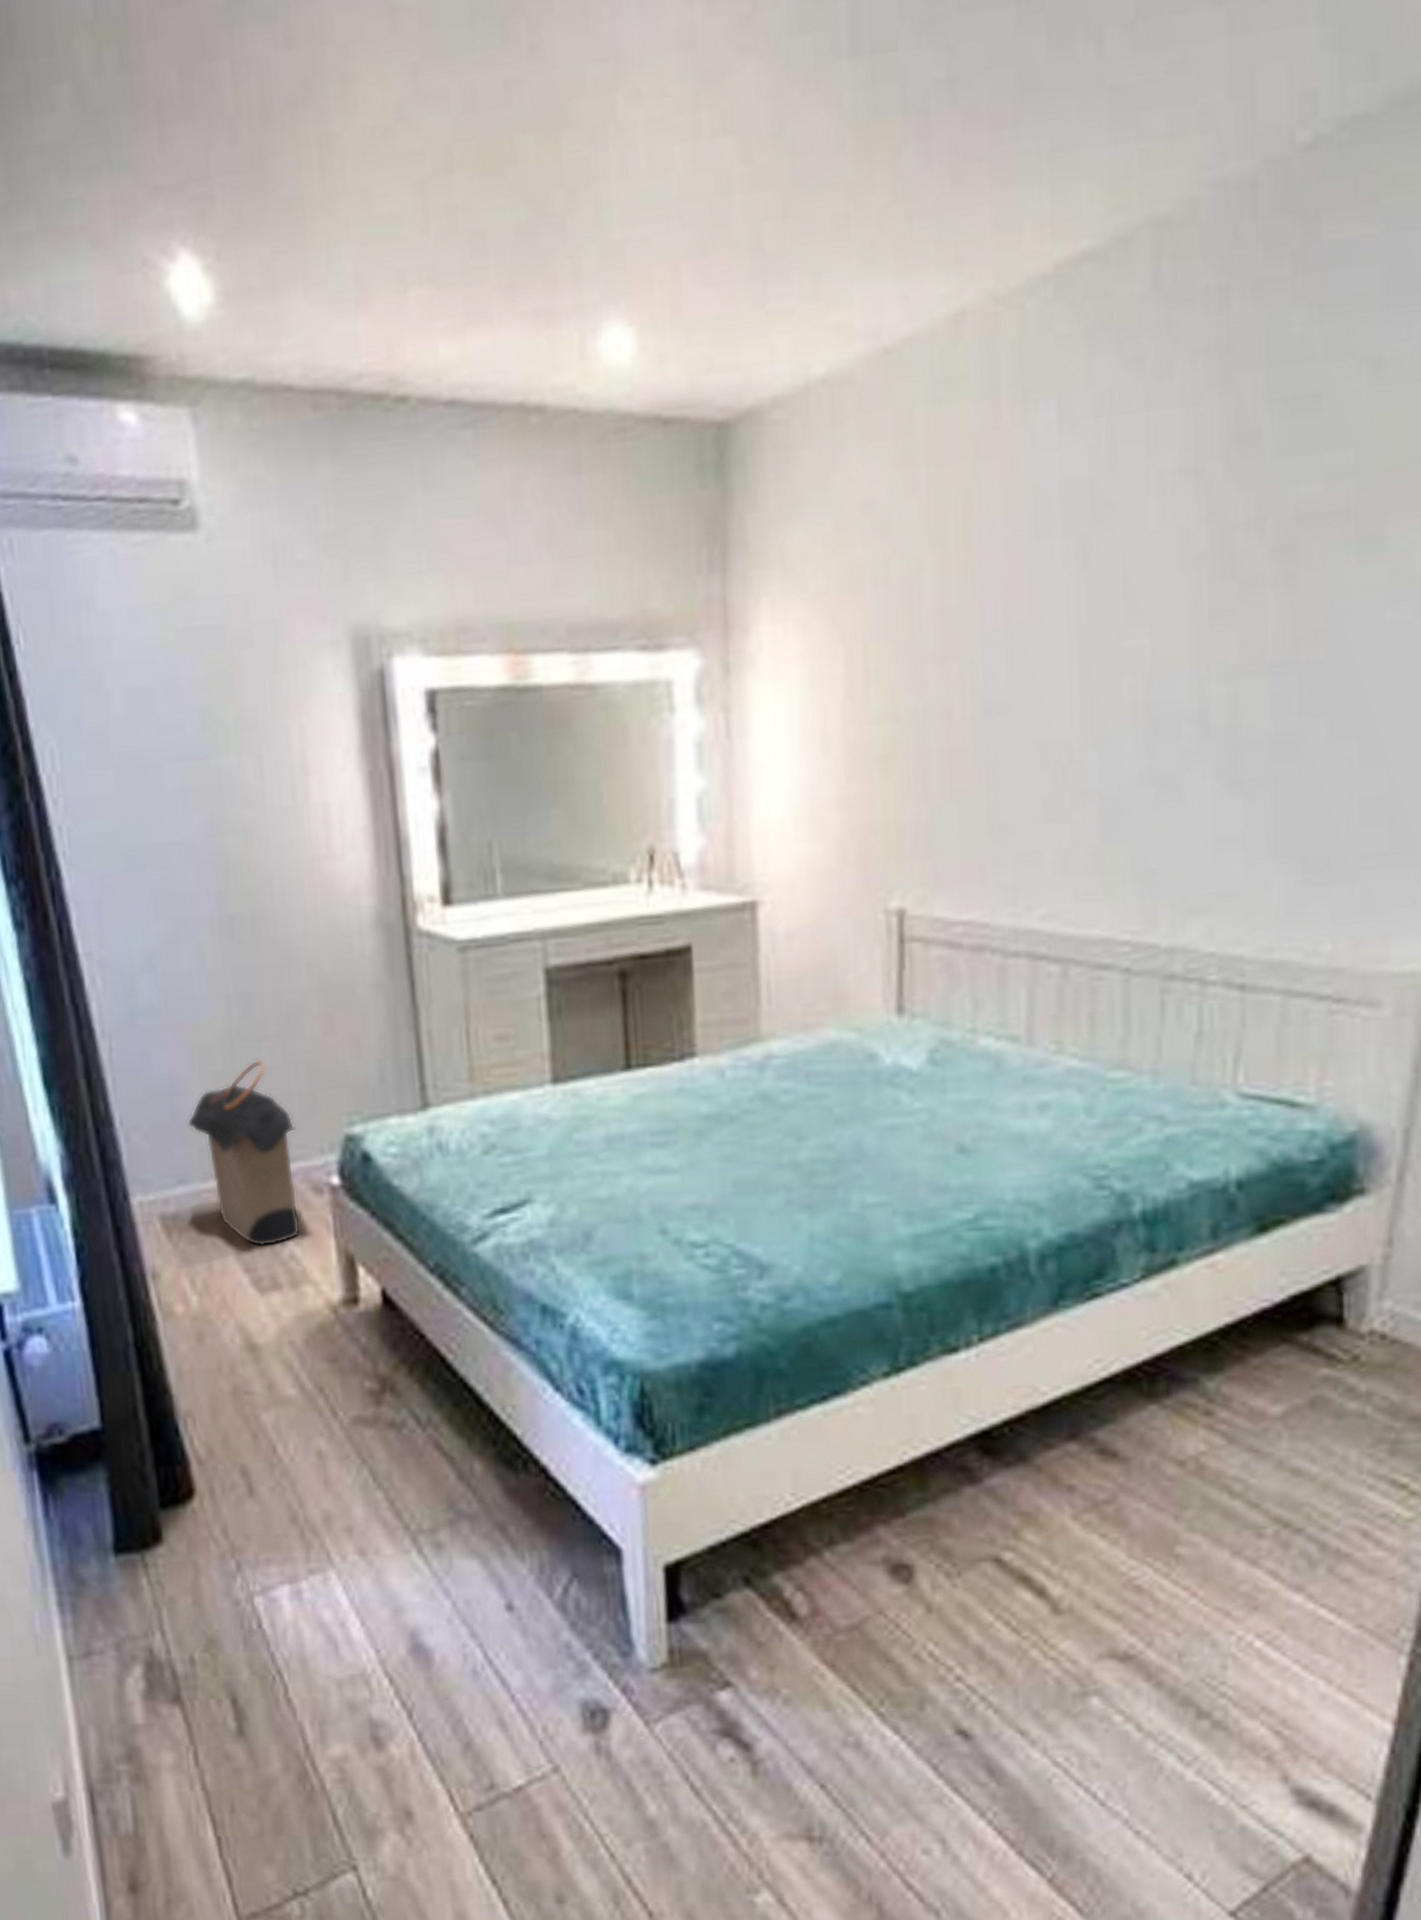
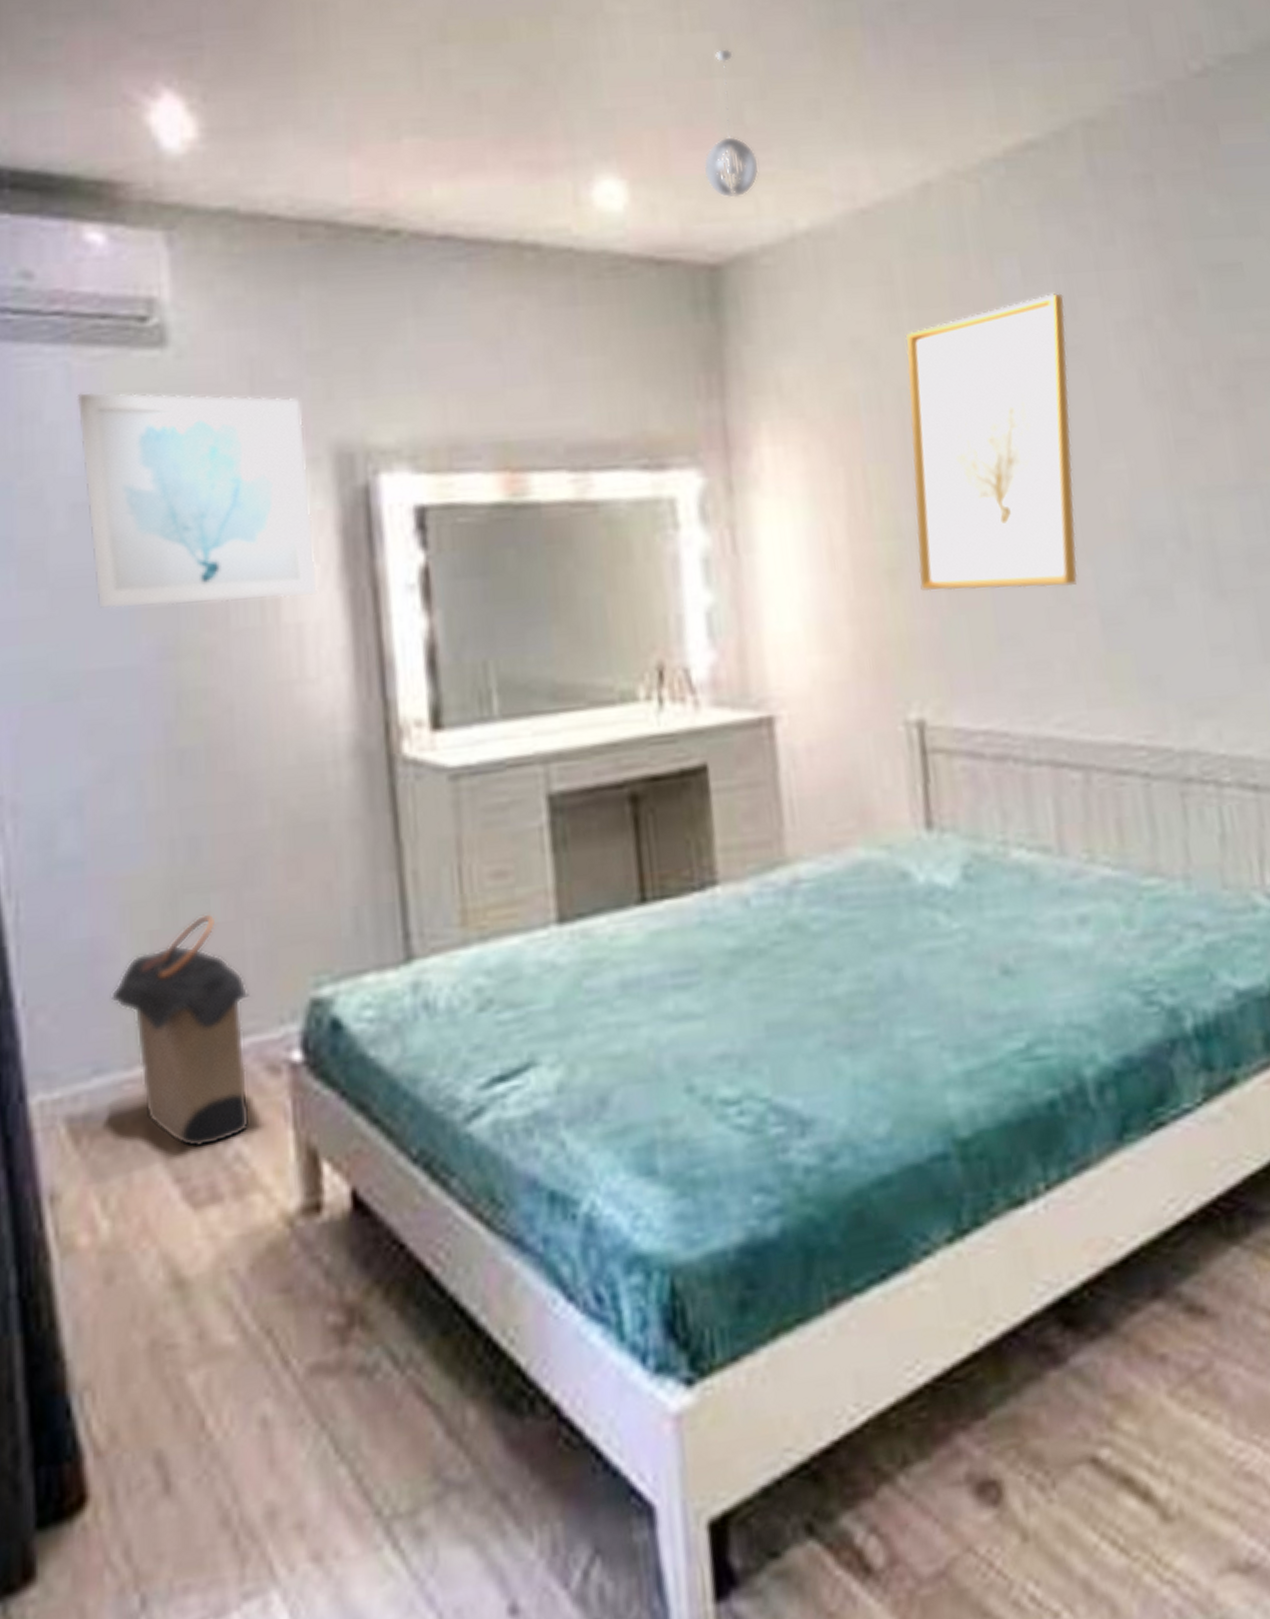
wall art: none [123,578,340,787] -> present [77,392,317,608]
pendant light: none [716,157,777,342] -> present [703,49,759,198]
wall art: none [912,440,1103,778] -> present [905,292,1078,592]

